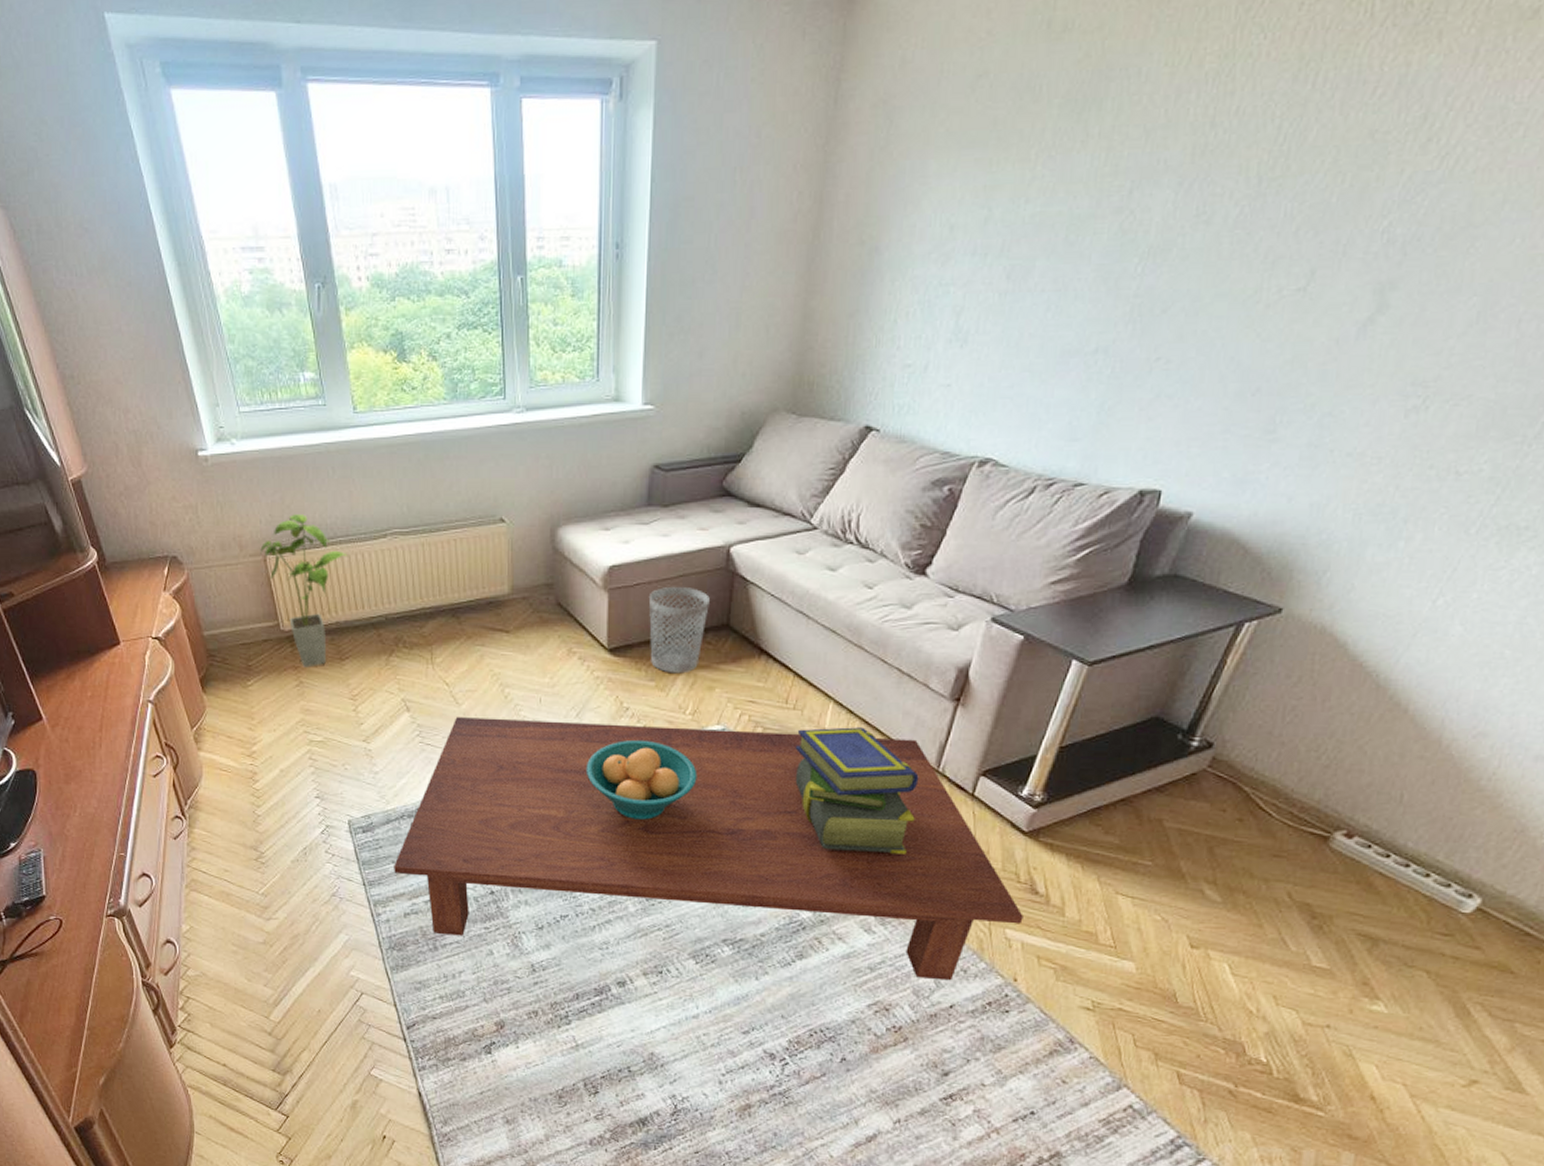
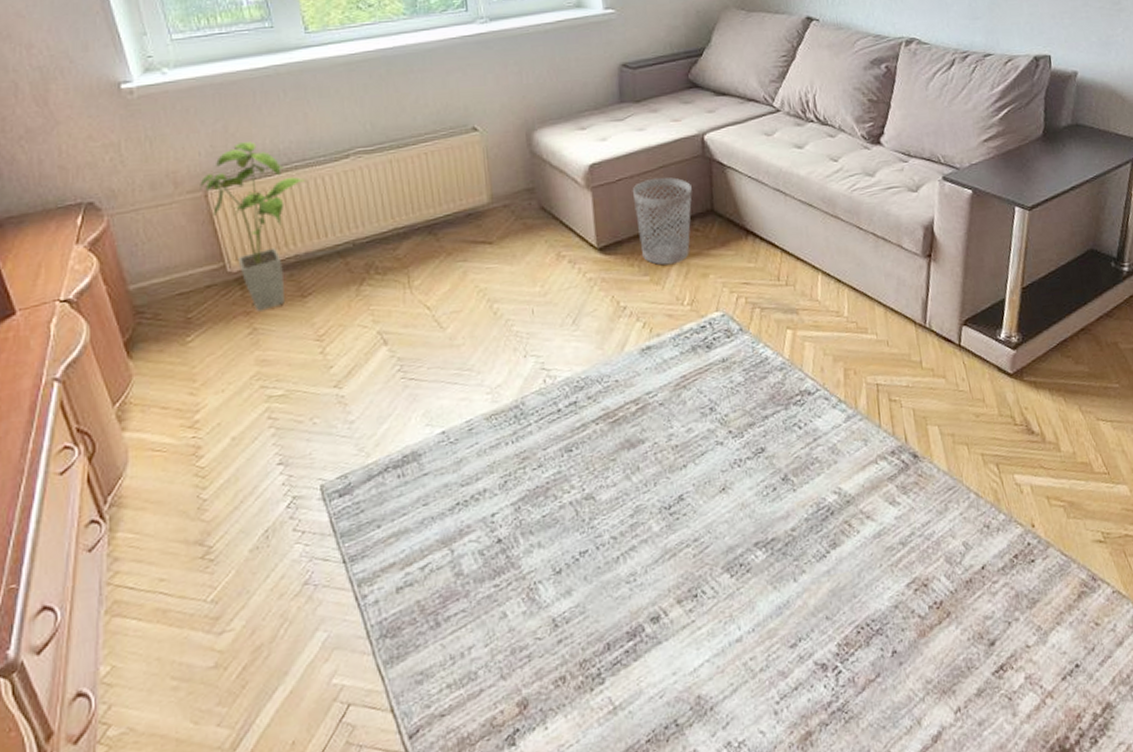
coffee table: present [394,717,1023,981] -> none [379,299,1027,606]
fruit bowl: present [585,739,697,820] -> none [588,338,705,427]
stack of books: present [795,727,919,854] -> none [793,294,914,425]

